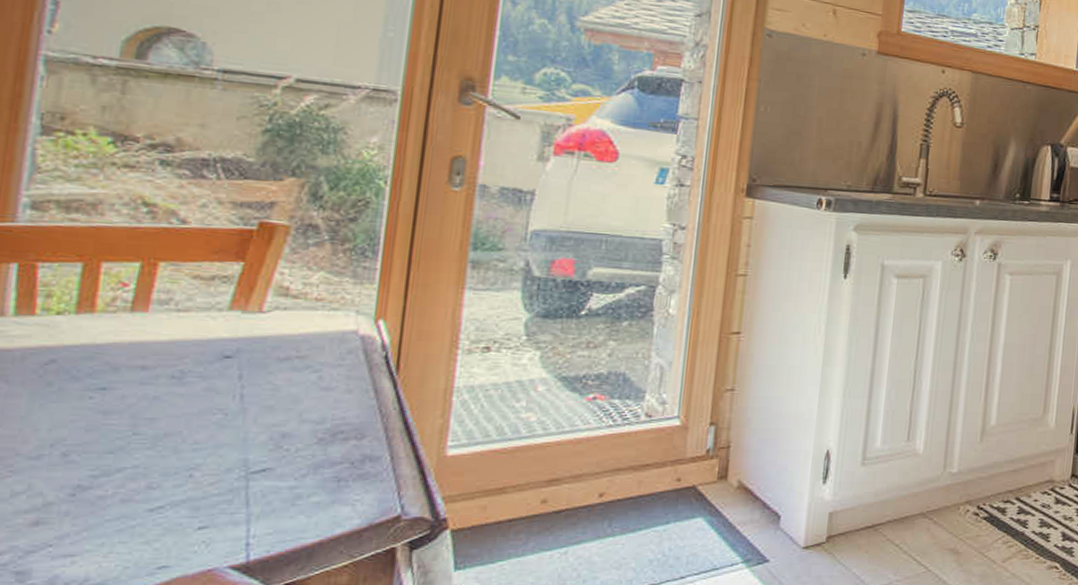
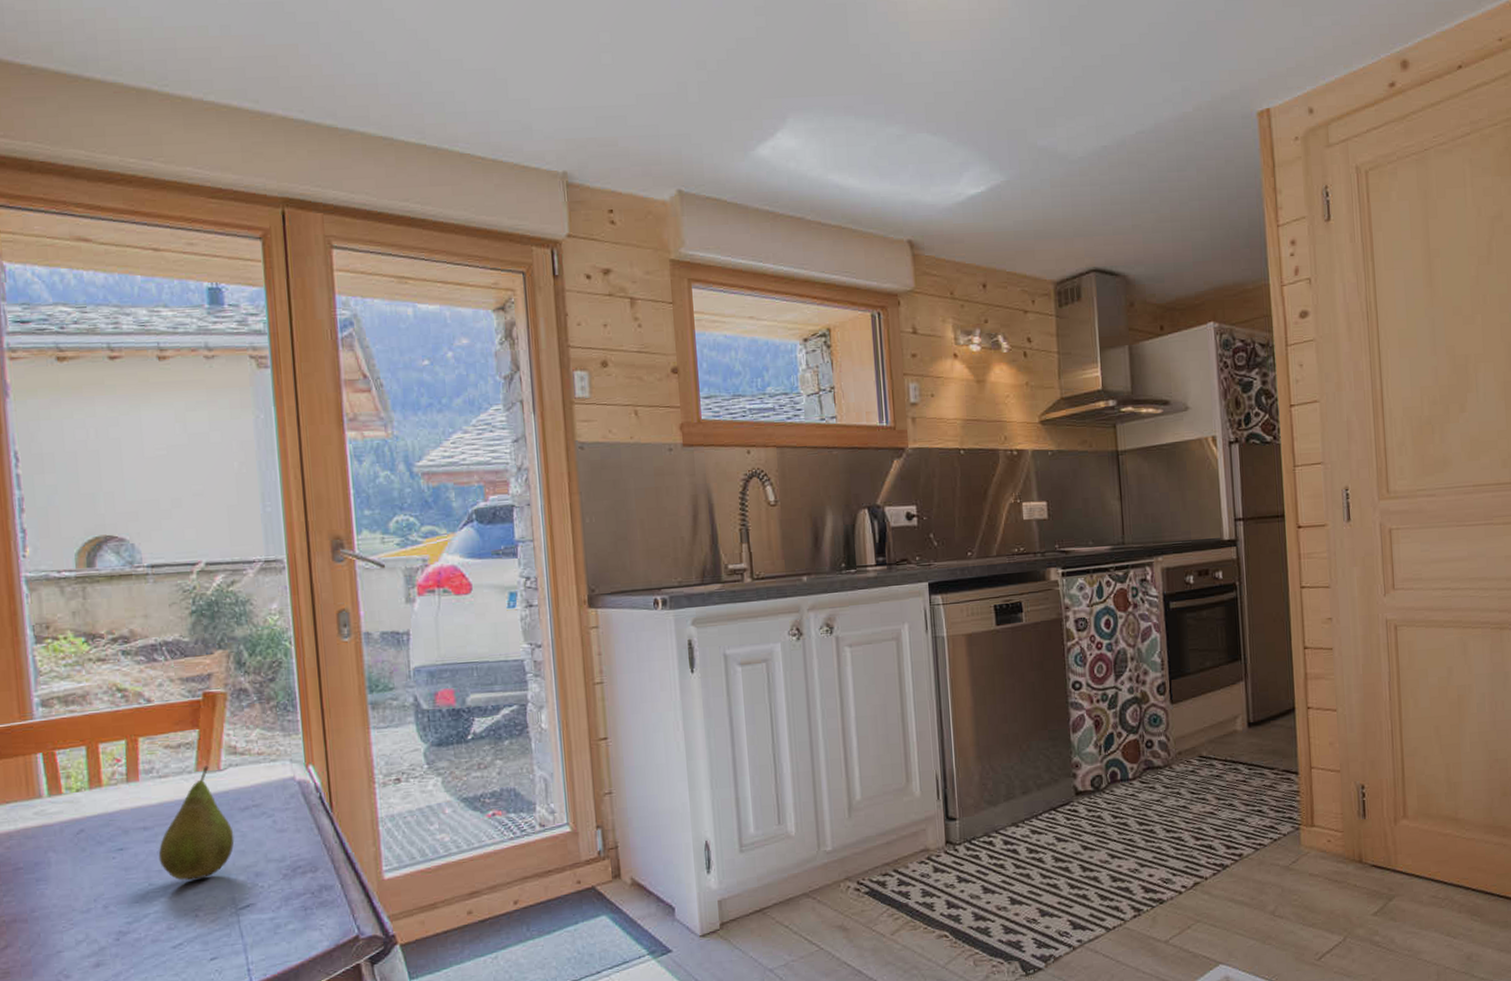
fruit: none [154,305,264,434] -> present [158,765,235,881]

